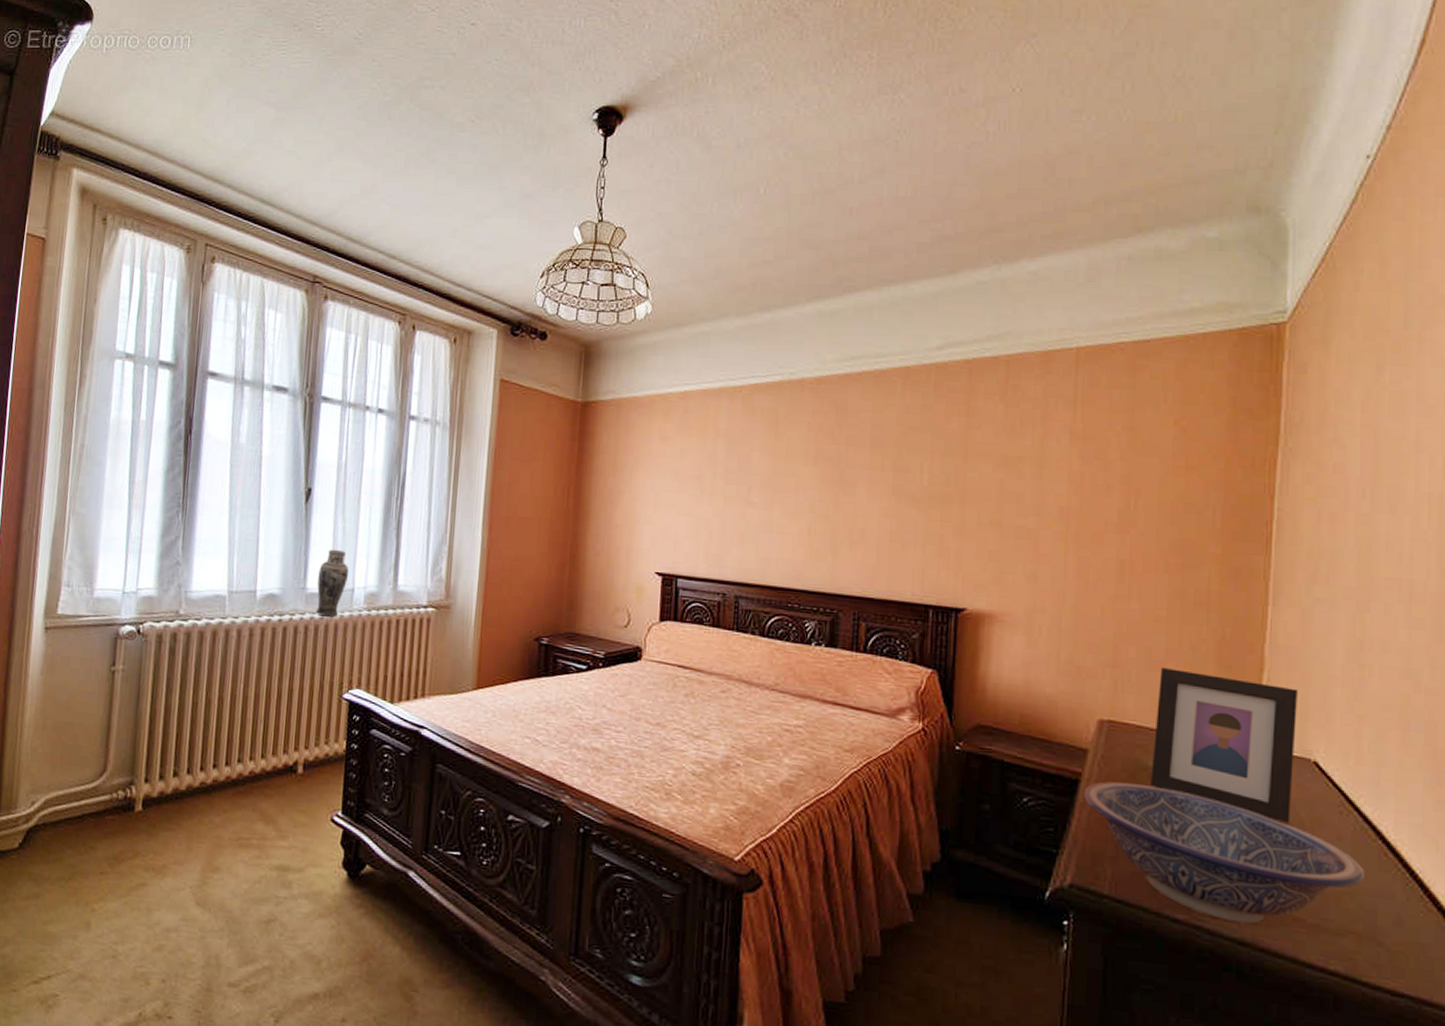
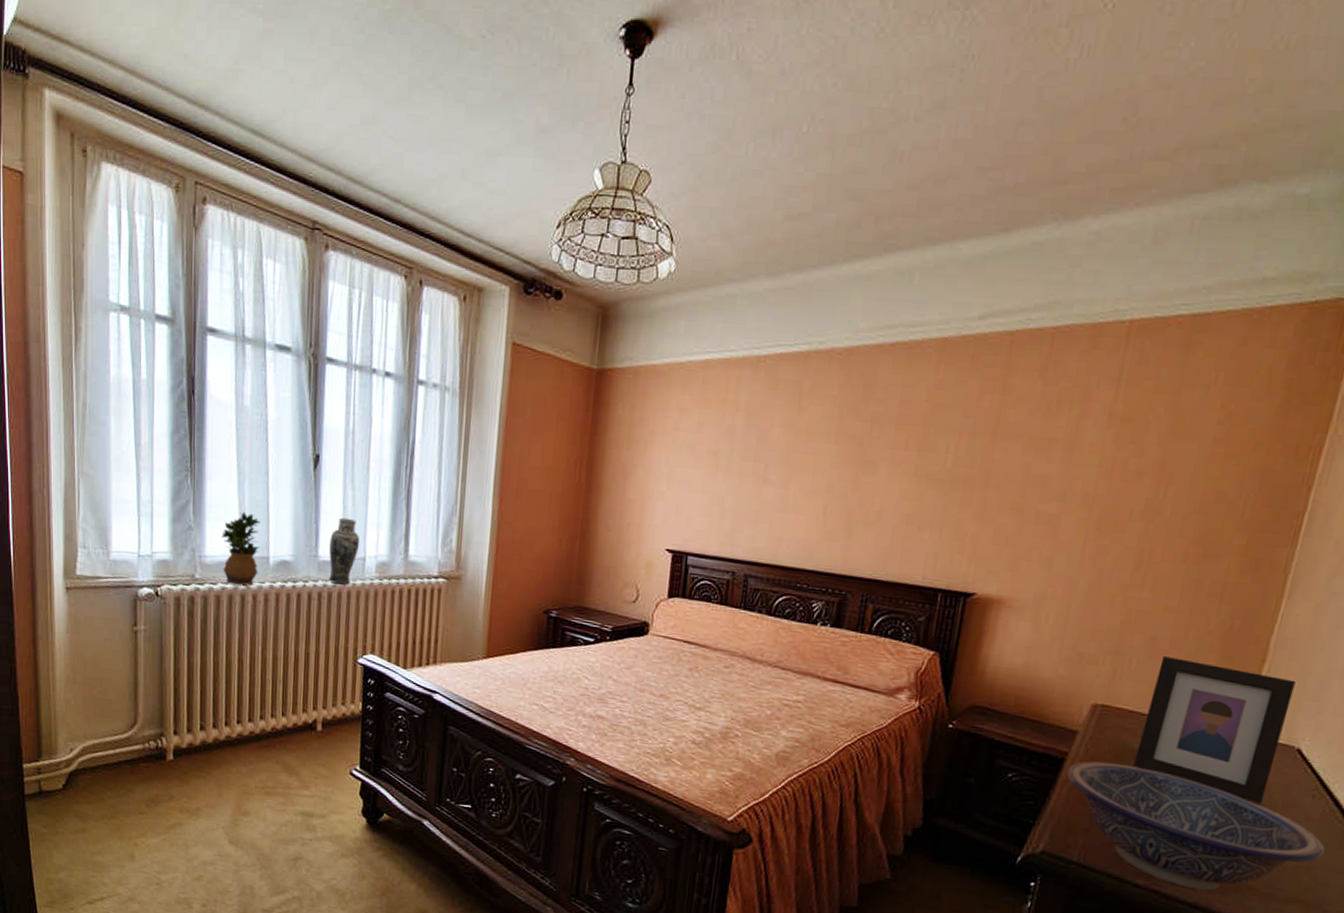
potted plant: none [208,545,249,622] -> present [221,511,261,587]

